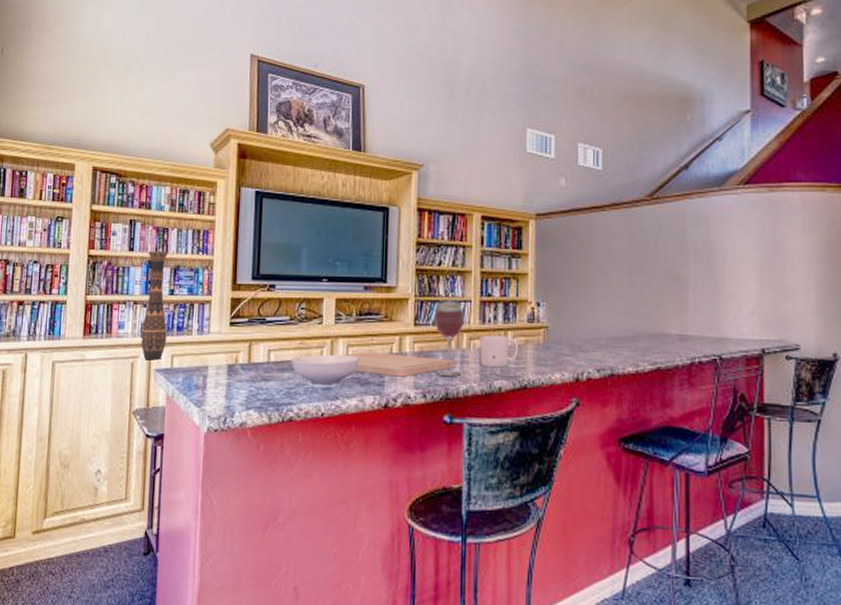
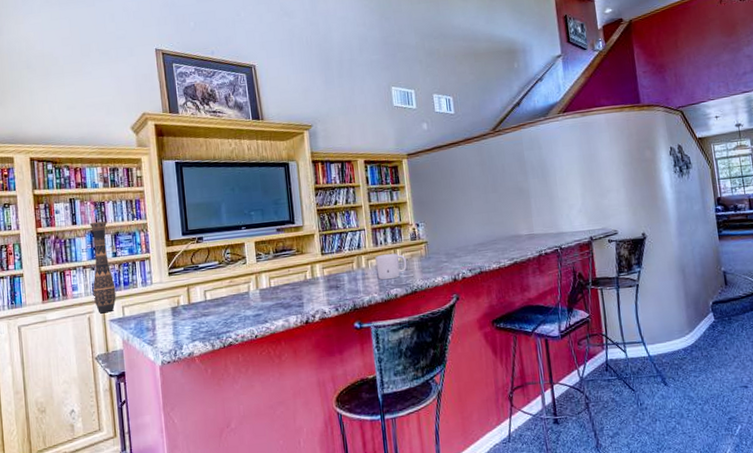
bowl: present [291,354,361,385] -> none [224,285,282,314]
cutting board: present [343,352,456,377] -> none [267,277,359,299]
wineglass: present [434,299,464,377] -> none [336,229,364,293]

